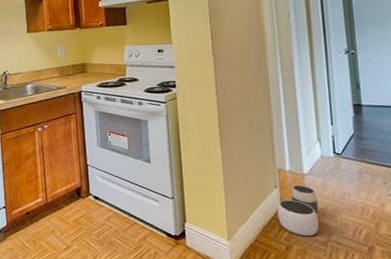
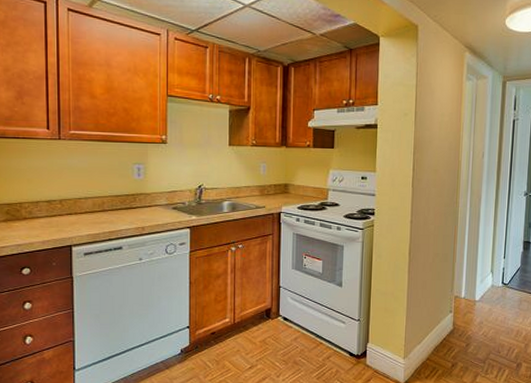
waste basket: present [277,185,319,236] -> none [449,310,483,354]

